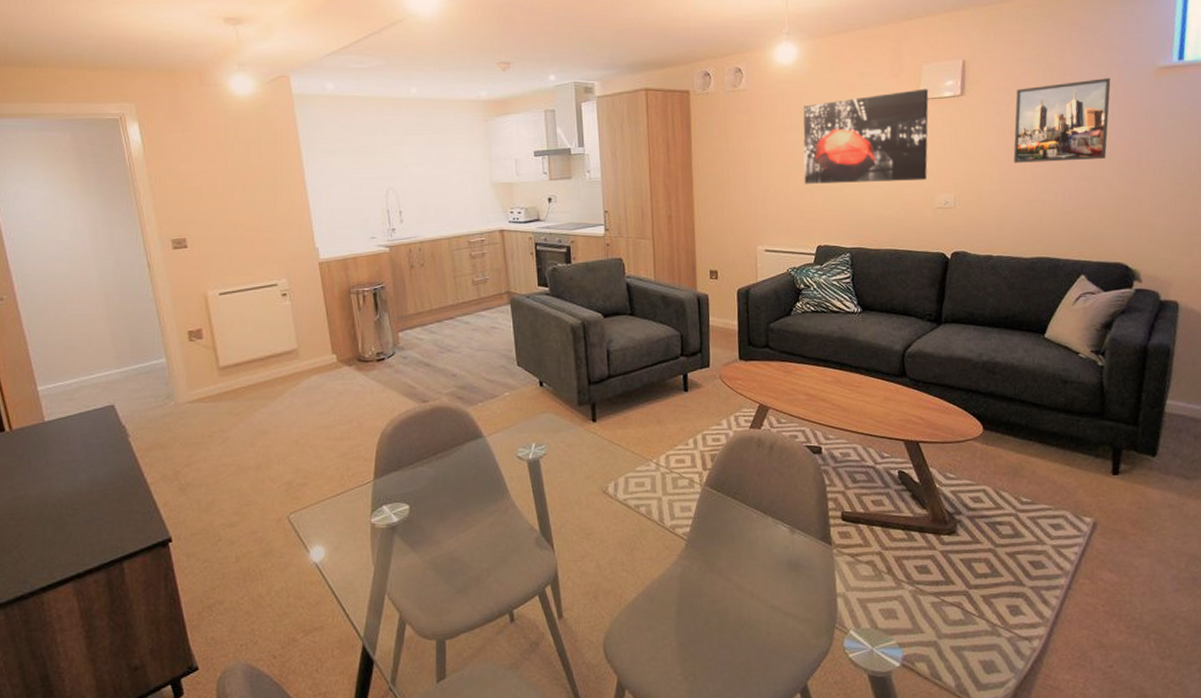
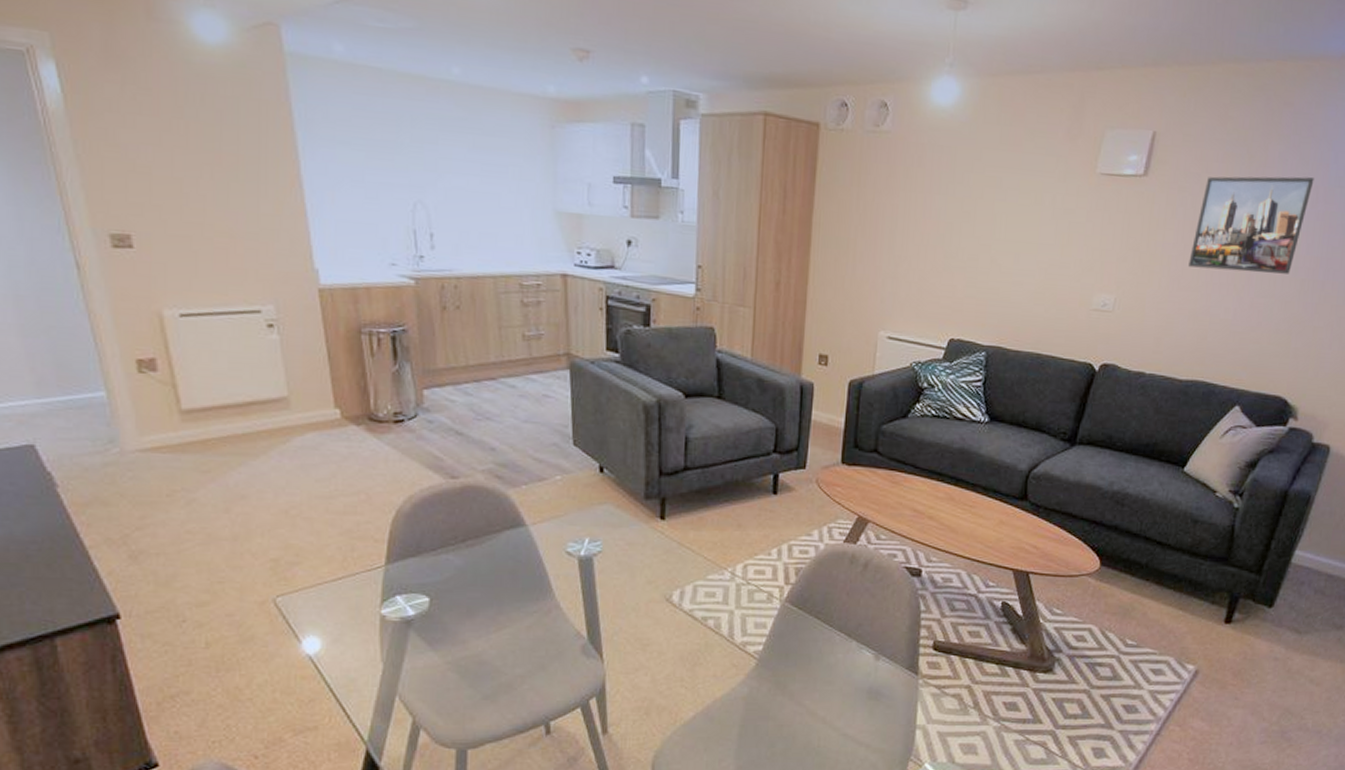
wall art: present [803,88,929,184] -> none [945,160,1108,274]

